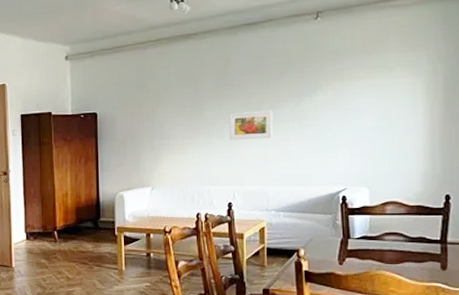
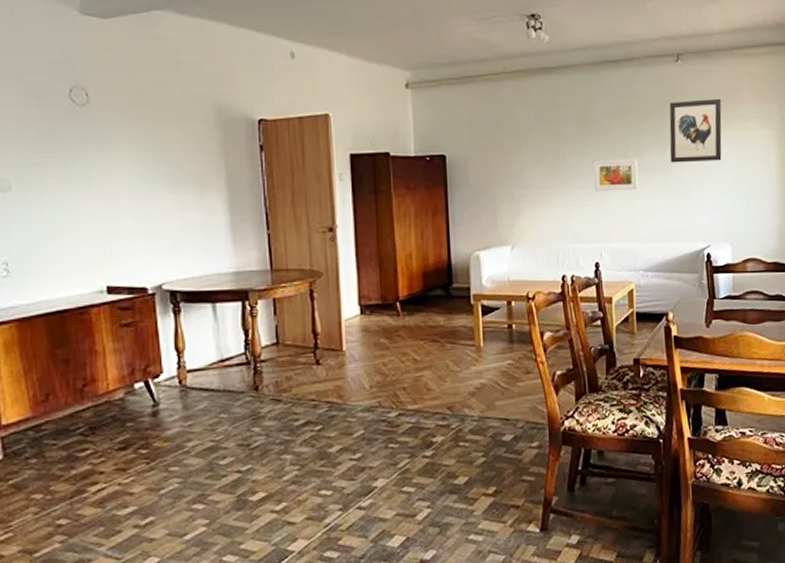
wall art: none [306,50,364,113] -> present [669,98,722,163]

